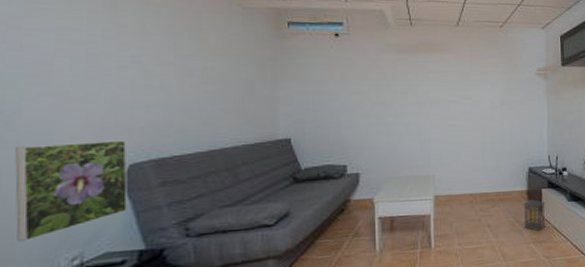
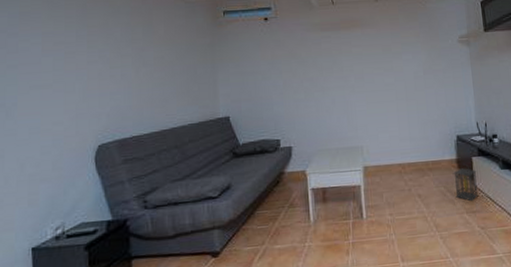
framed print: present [15,140,128,243] -> none [14,124,97,214]

